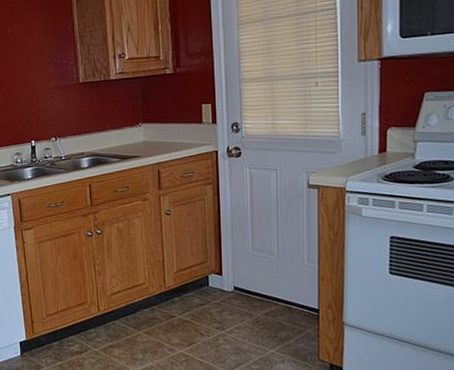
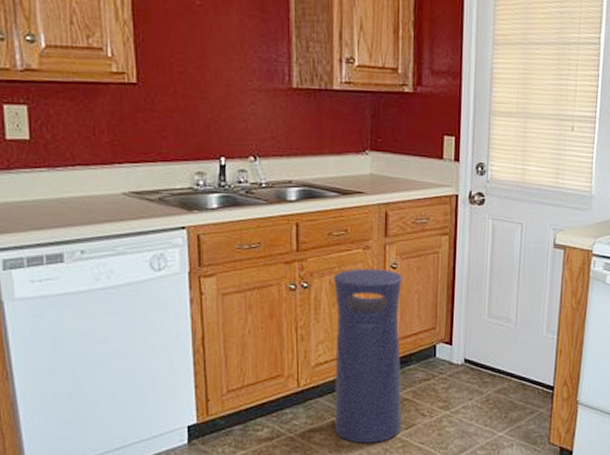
trash can: none [120,215,184,357] -> present [333,268,402,443]

